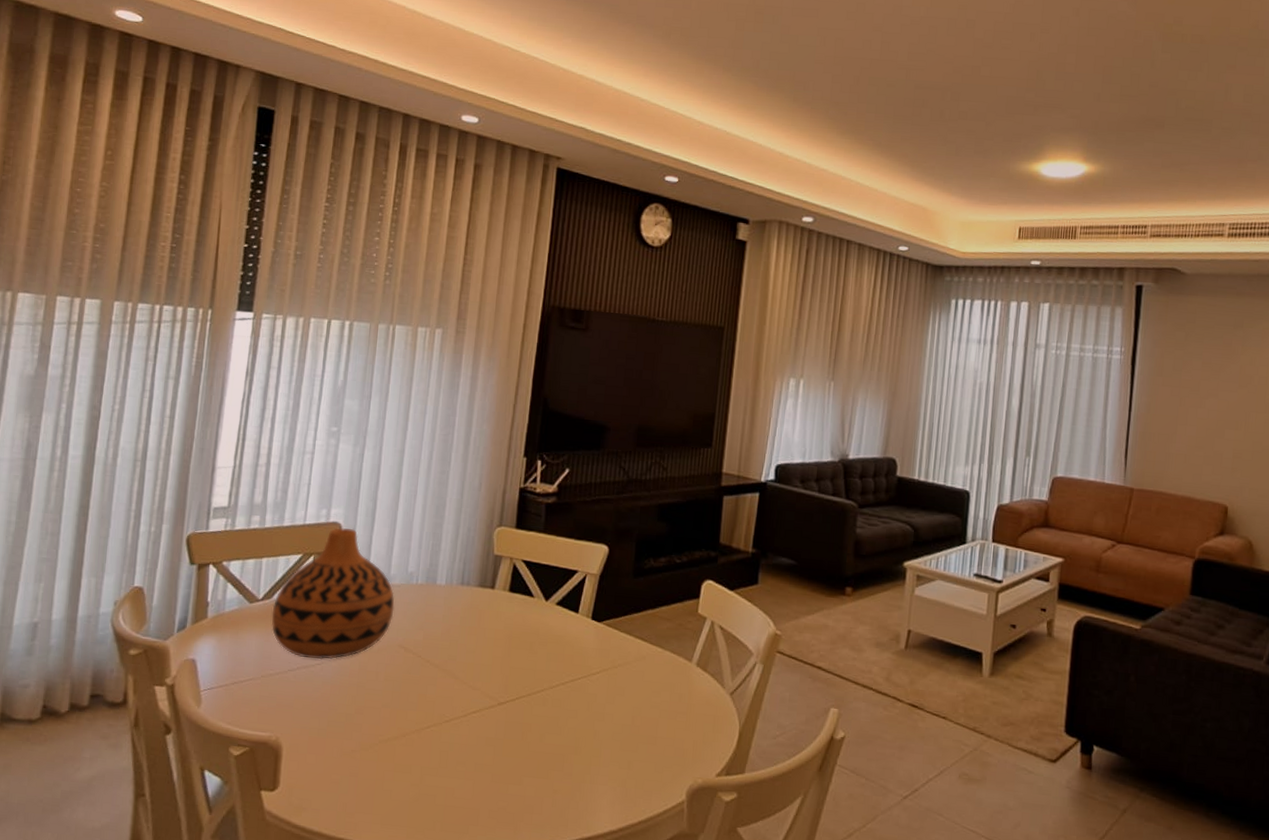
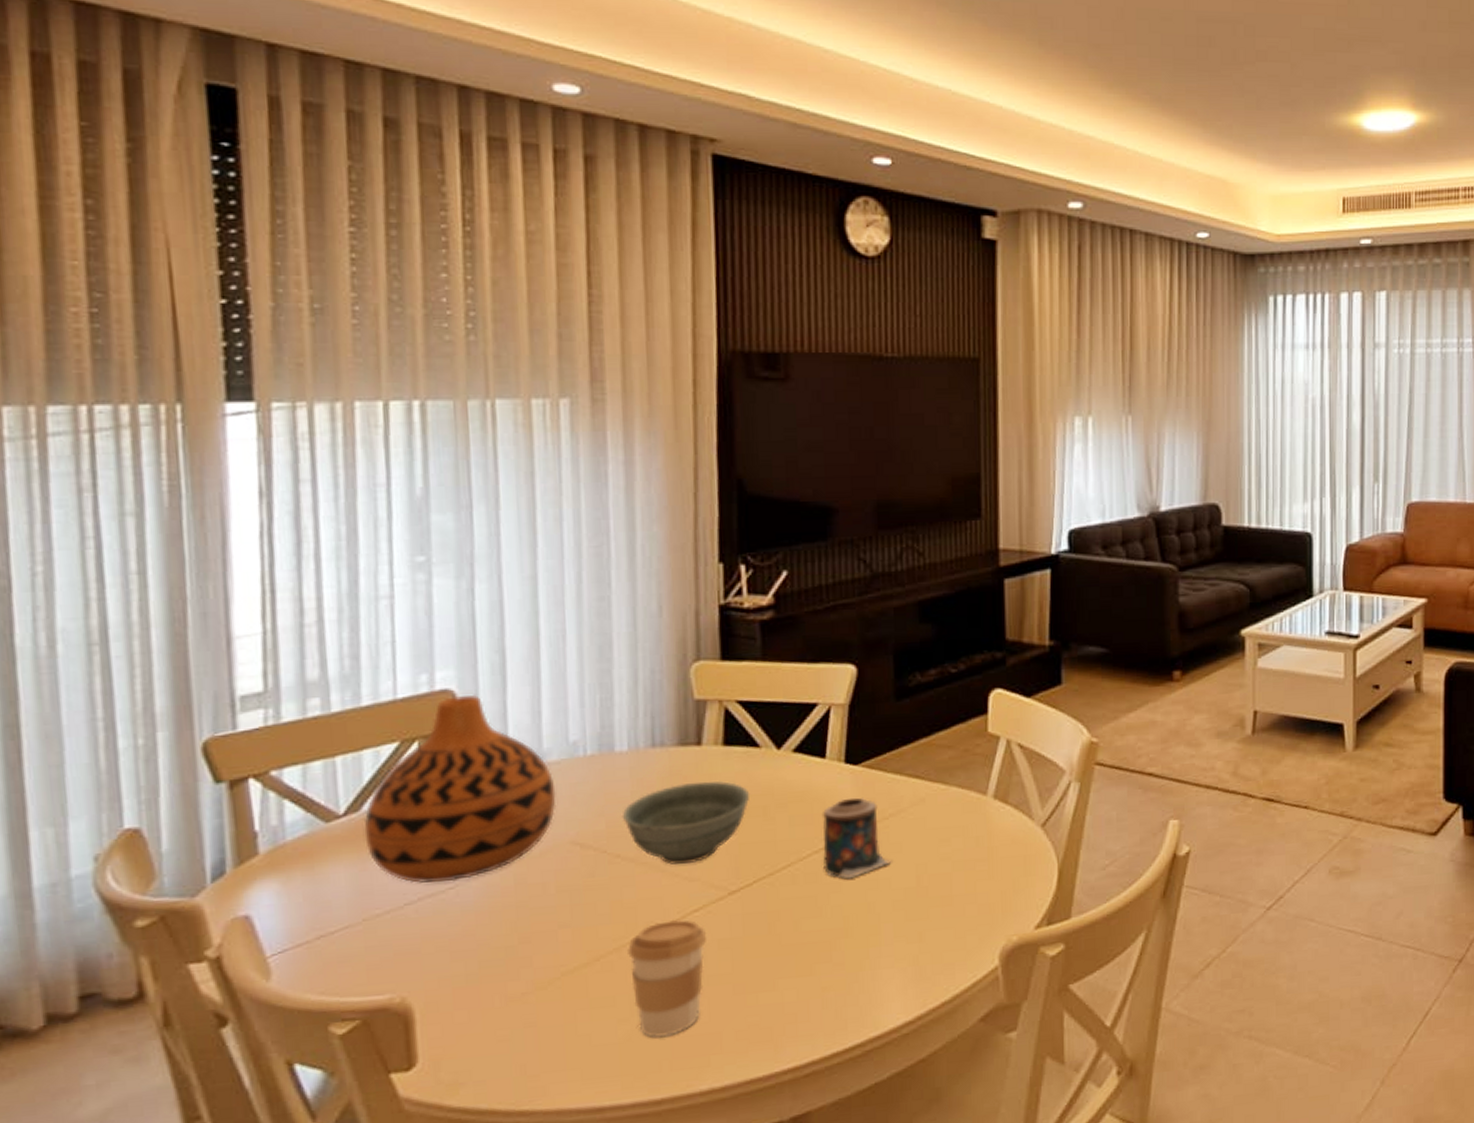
coffee cup: none [423,716,479,805] -> present [628,919,708,1038]
bowl: none [434,615,523,676] -> present [622,780,750,865]
candle: none [566,646,616,709] -> present [821,797,892,879]

